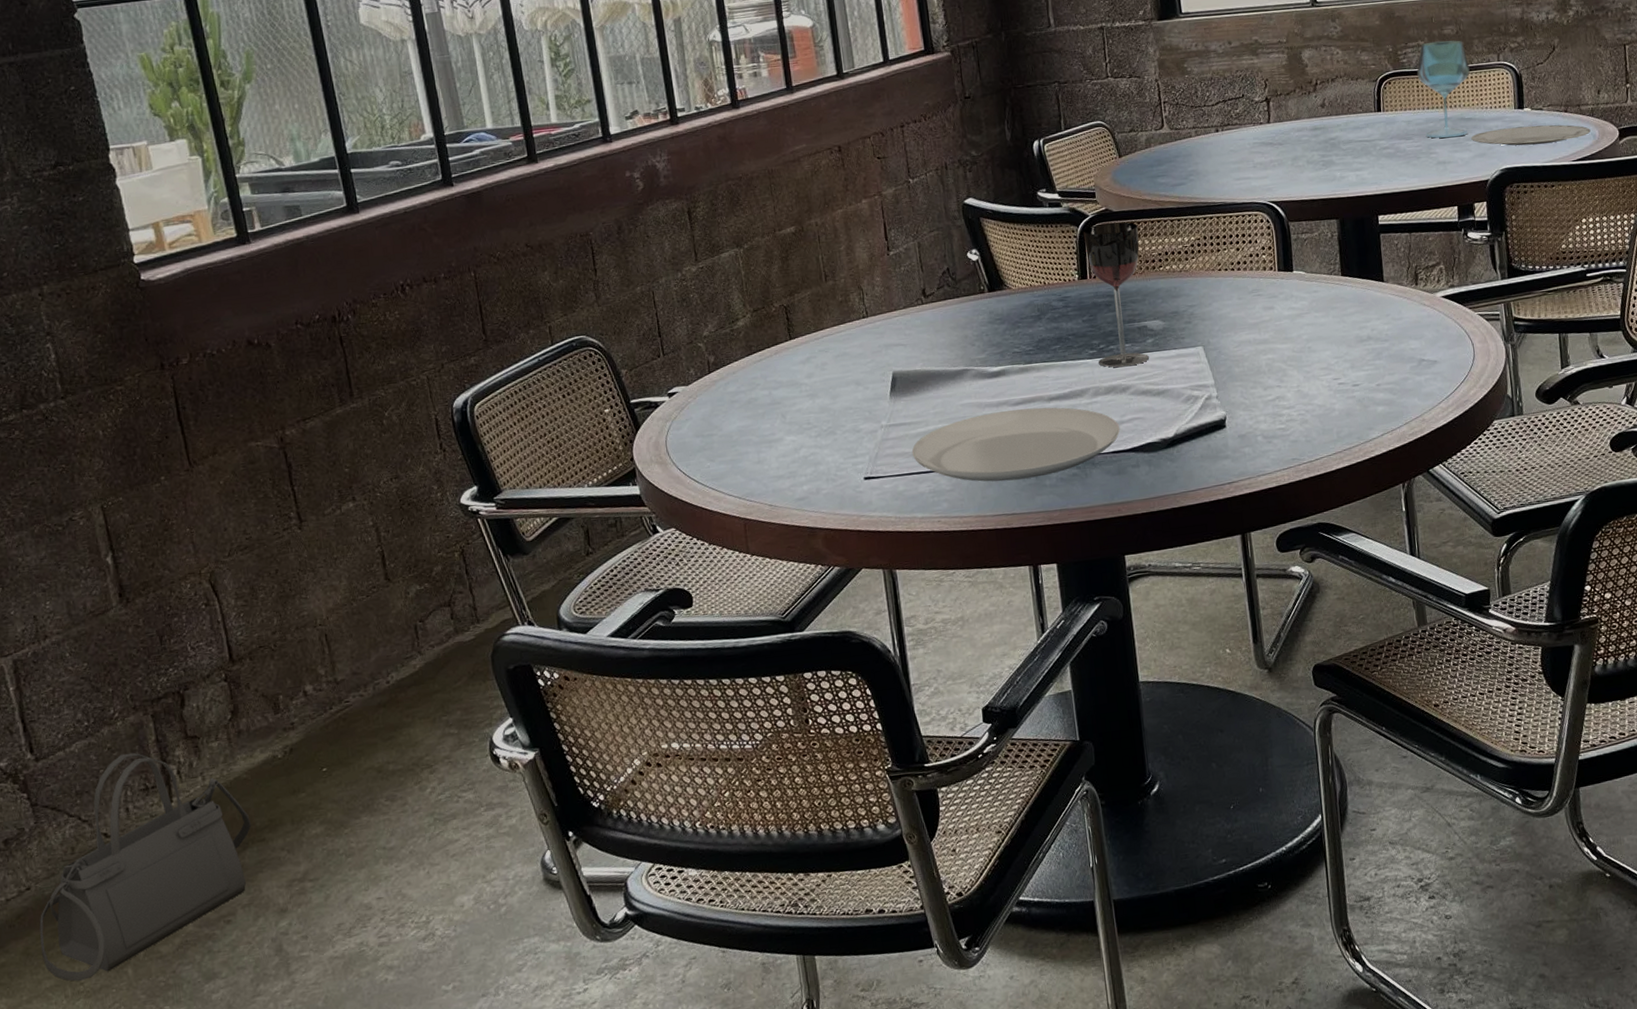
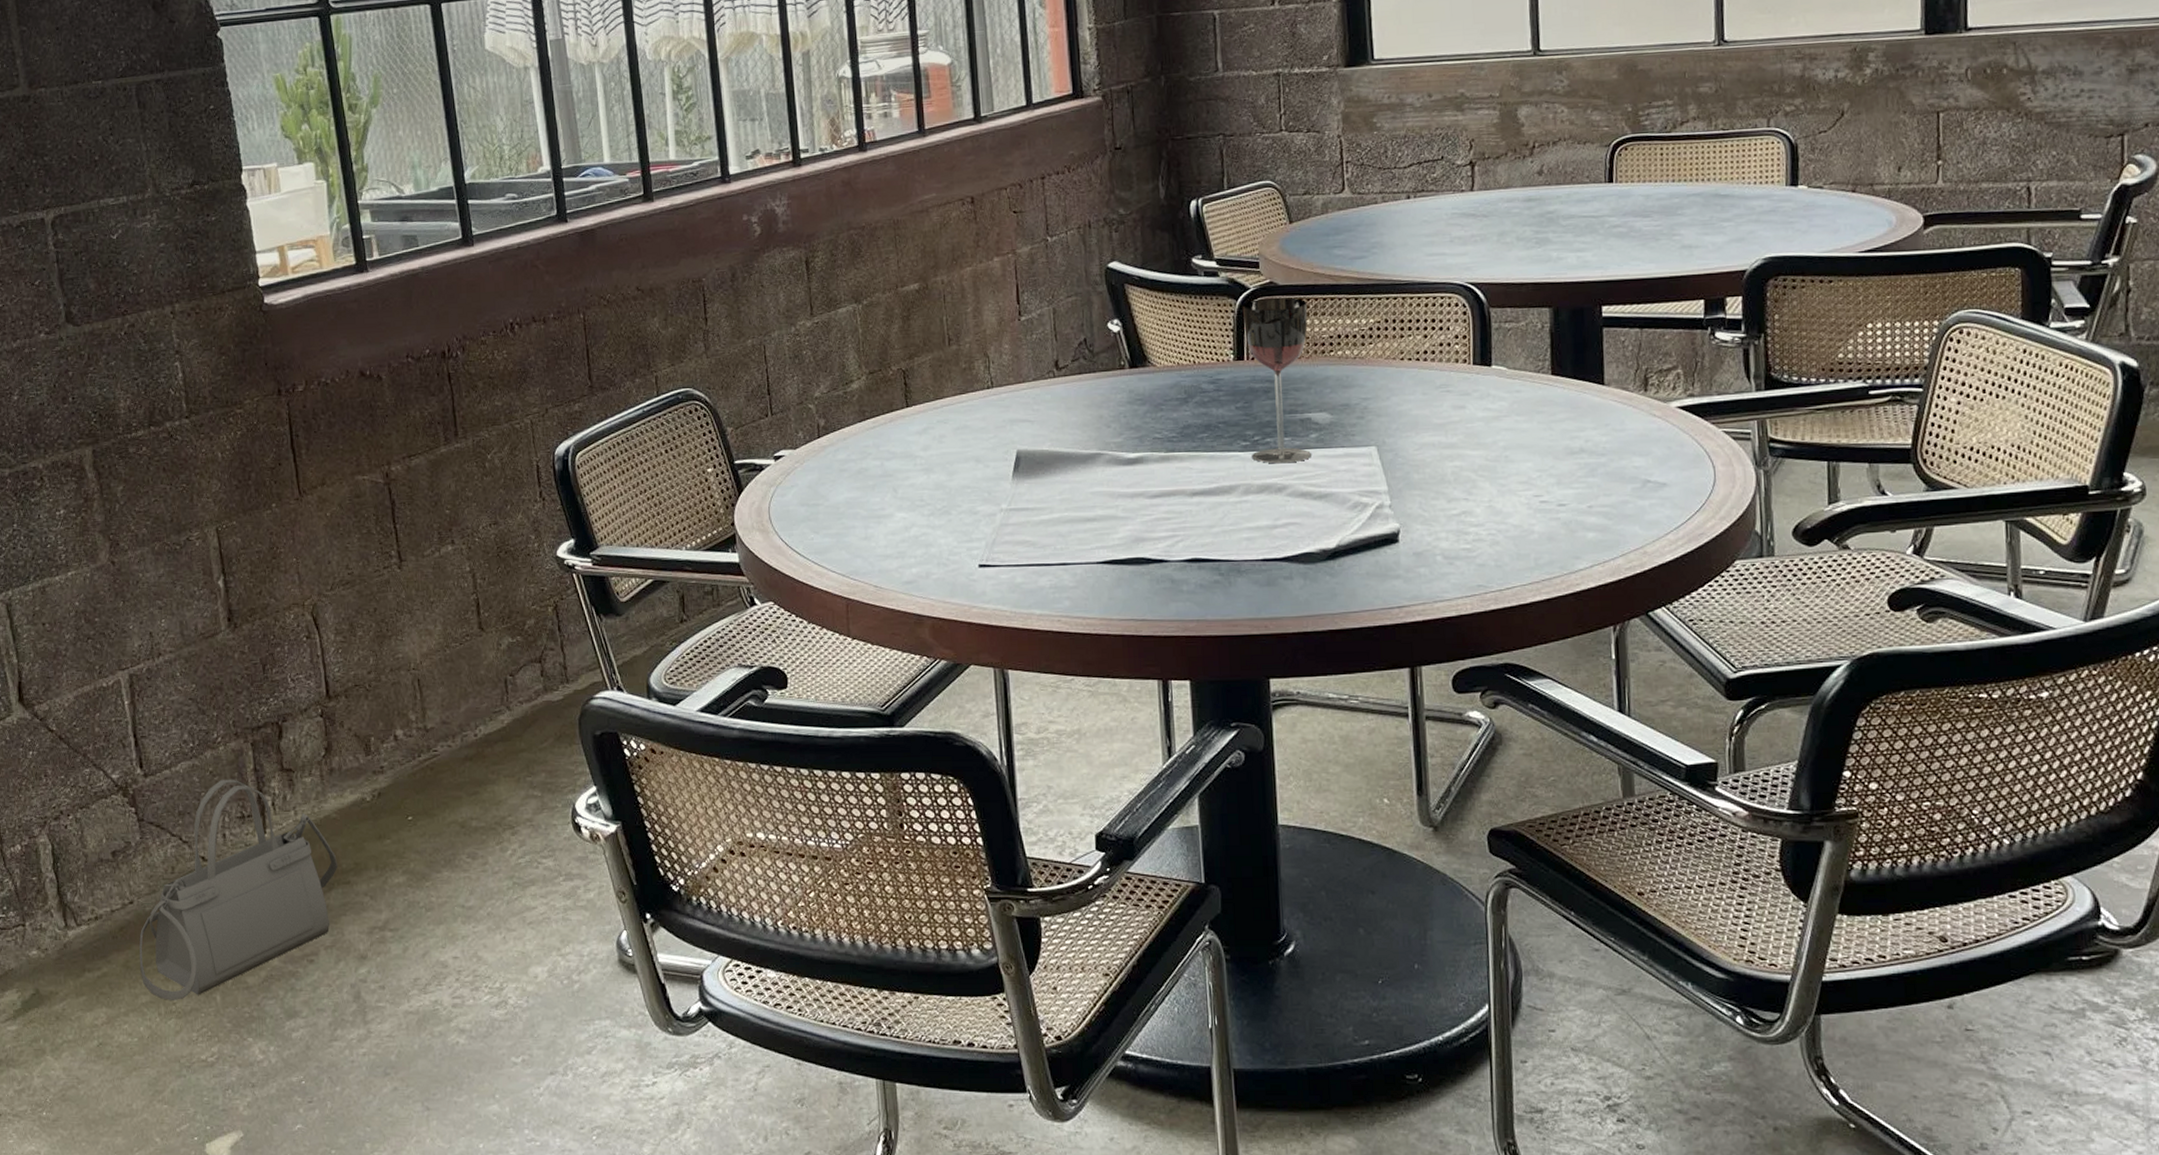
plate: present [911,407,1120,482] -> none [1033,502,1273,582]
wine glass: present [1417,40,1470,138] -> none [1661,100,1730,218]
plate: present [1471,124,1591,146] -> none [1727,206,1886,231]

